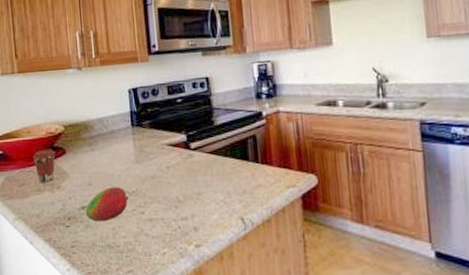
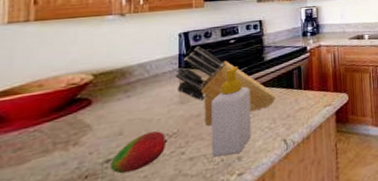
coffee cup: present [32,149,56,183] -> none [42,101,77,143]
knife block: none [129,104,229,189] -> present [175,46,276,126]
soap bottle: none [164,129,206,223] -> present [212,66,251,157]

